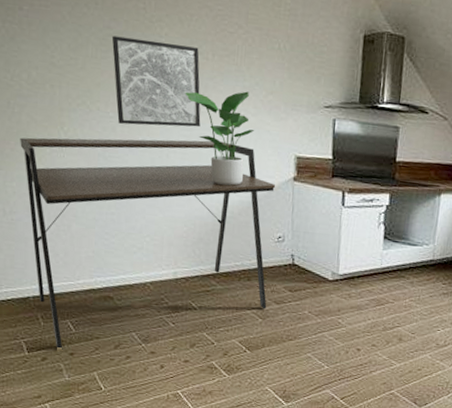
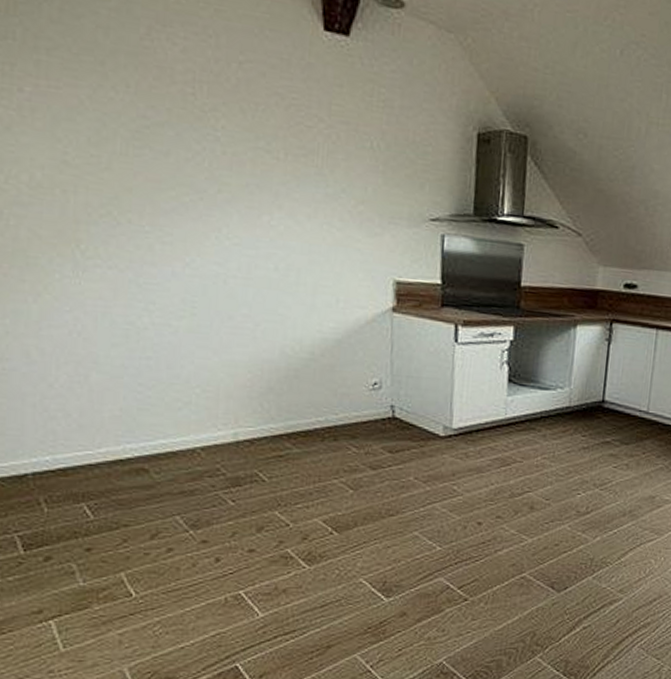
desk: present [20,137,276,350] -> none [17,258,370,545]
wall art: present [111,35,201,127] -> none [148,127,270,245]
potted plant: present [185,91,255,186] -> none [248,200,341,320]

